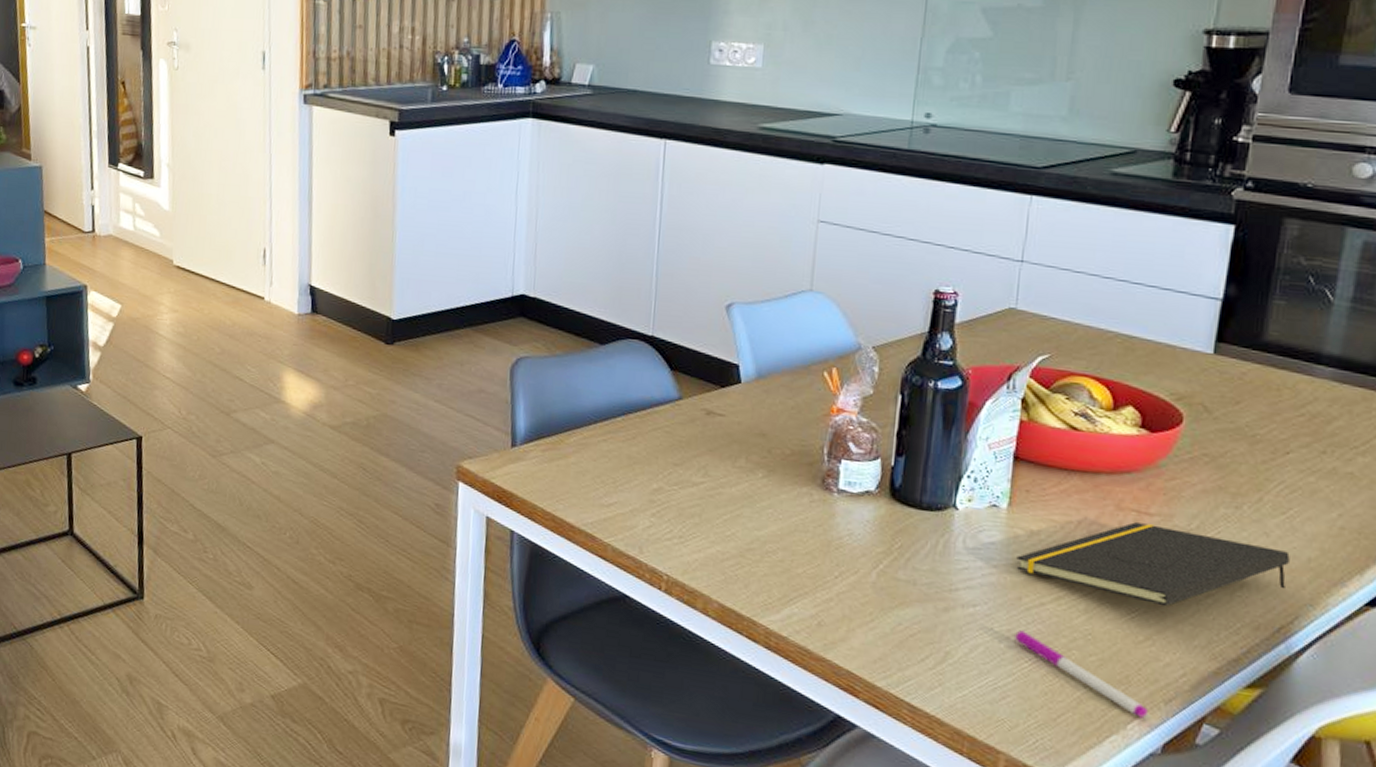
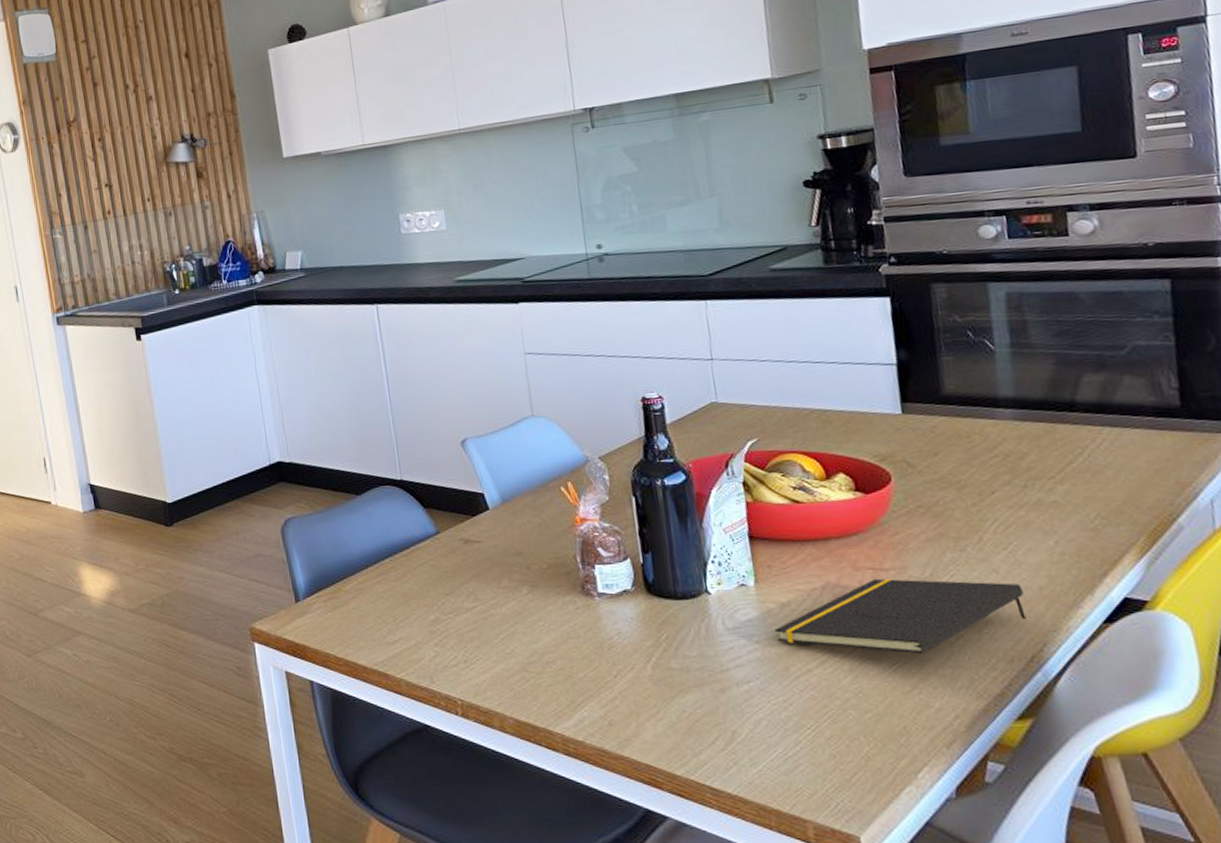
pen: present [1015,630,1148,718] -> none [791,699,933,766]

